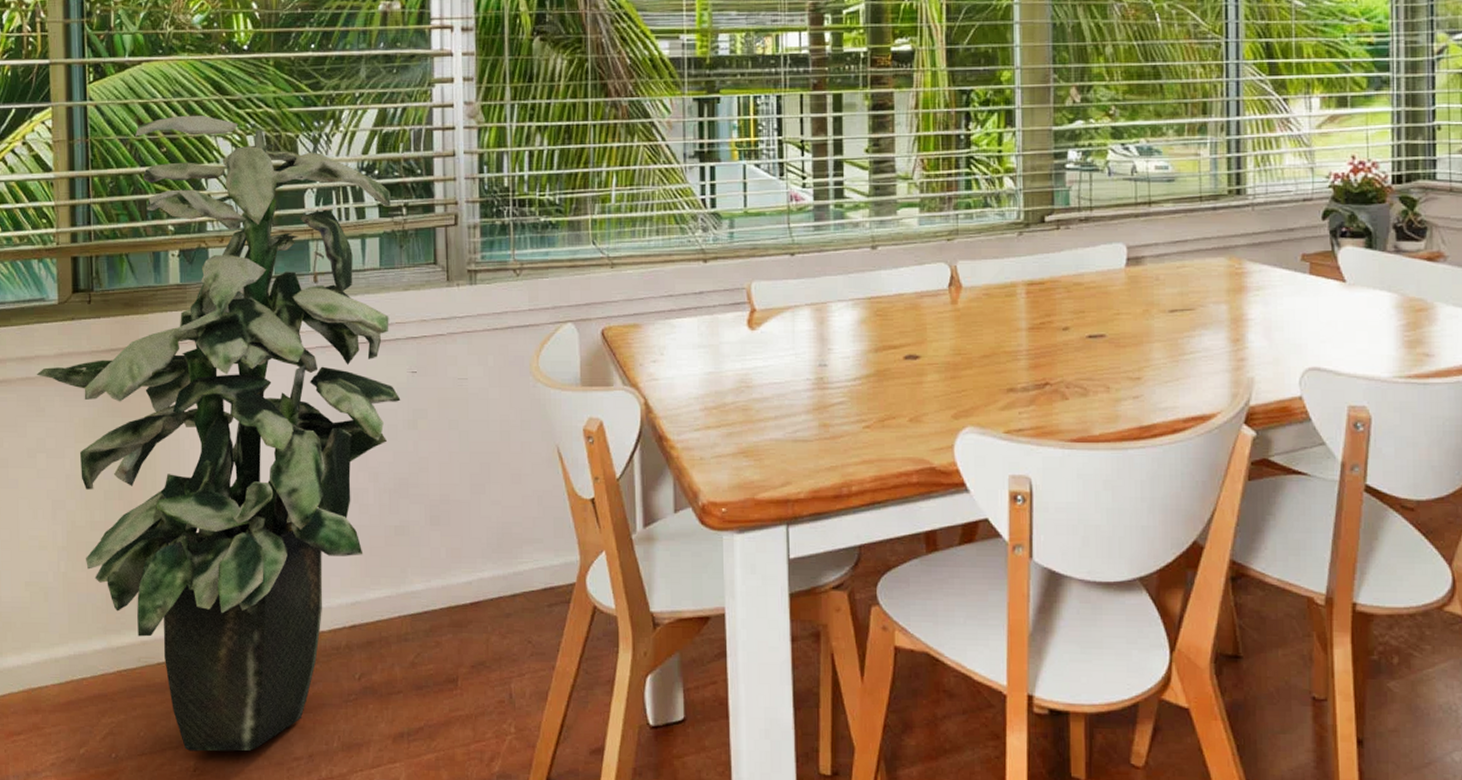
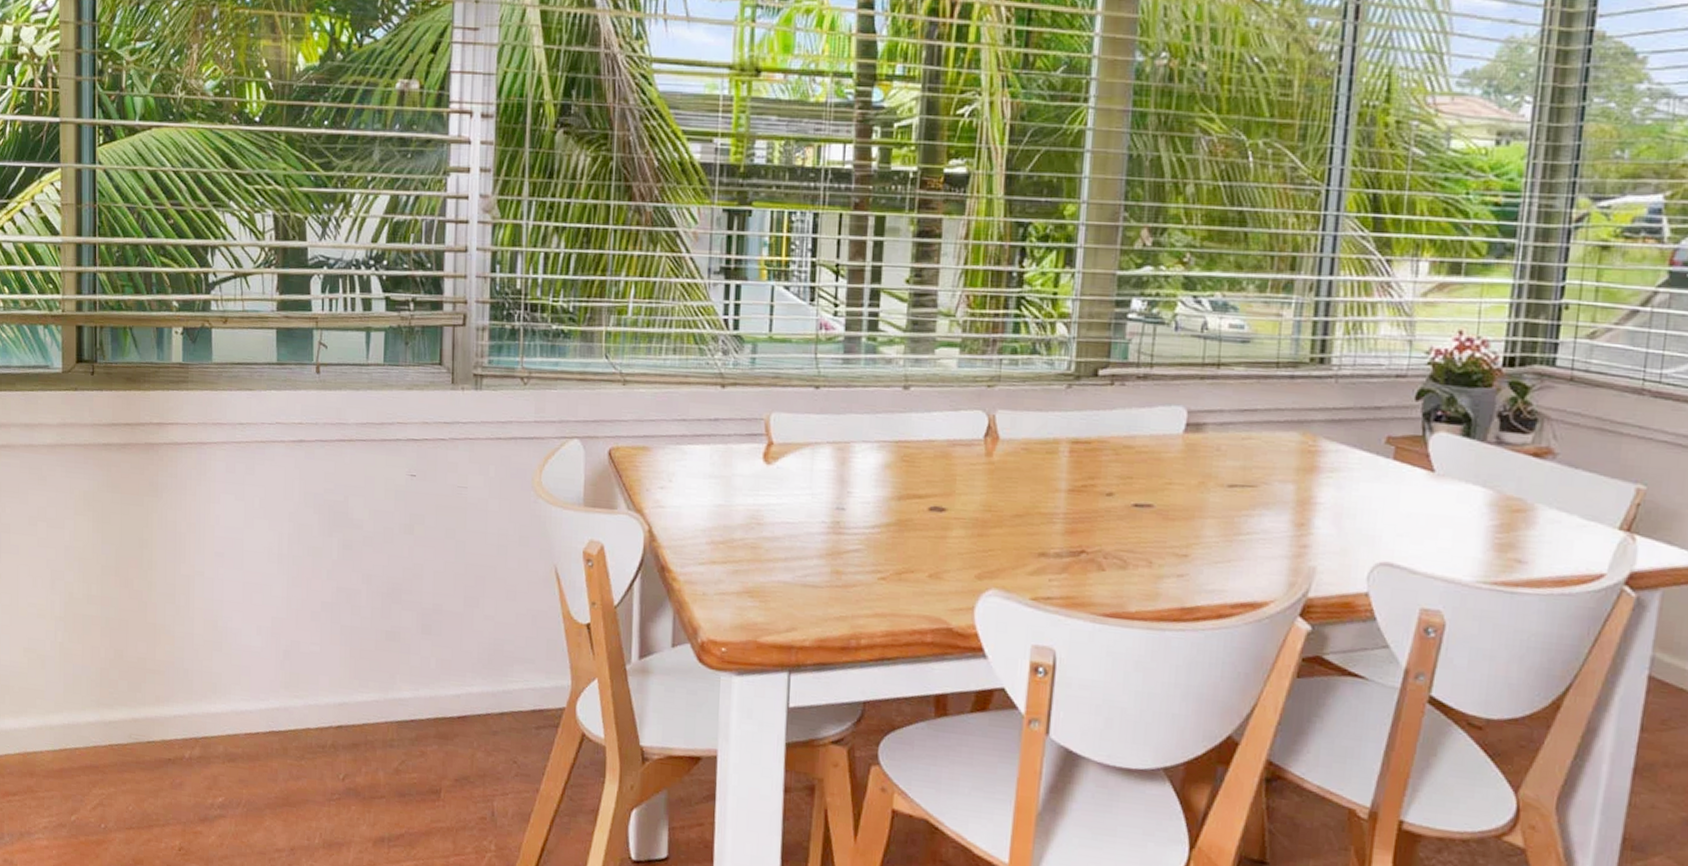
indoor plant: present [36,115,401,752] -> none [39,186,399,837]

